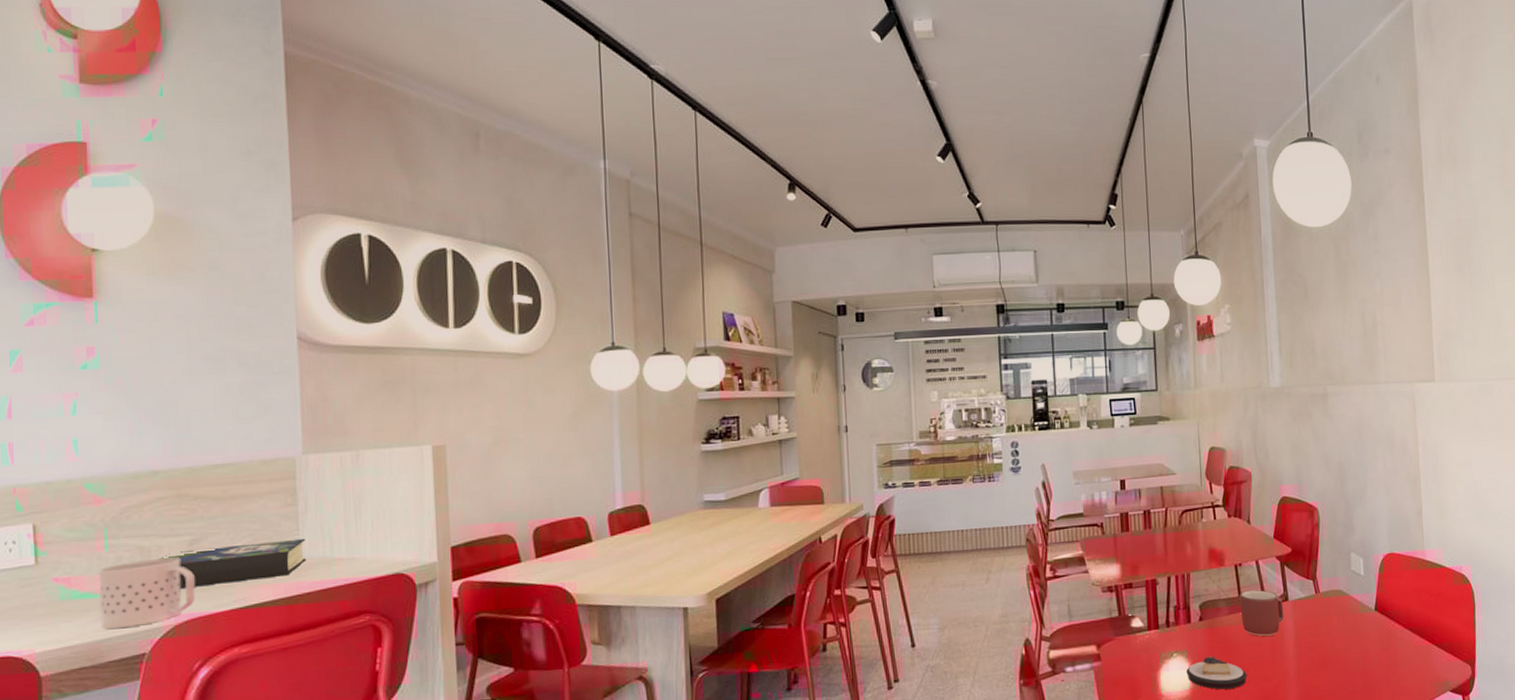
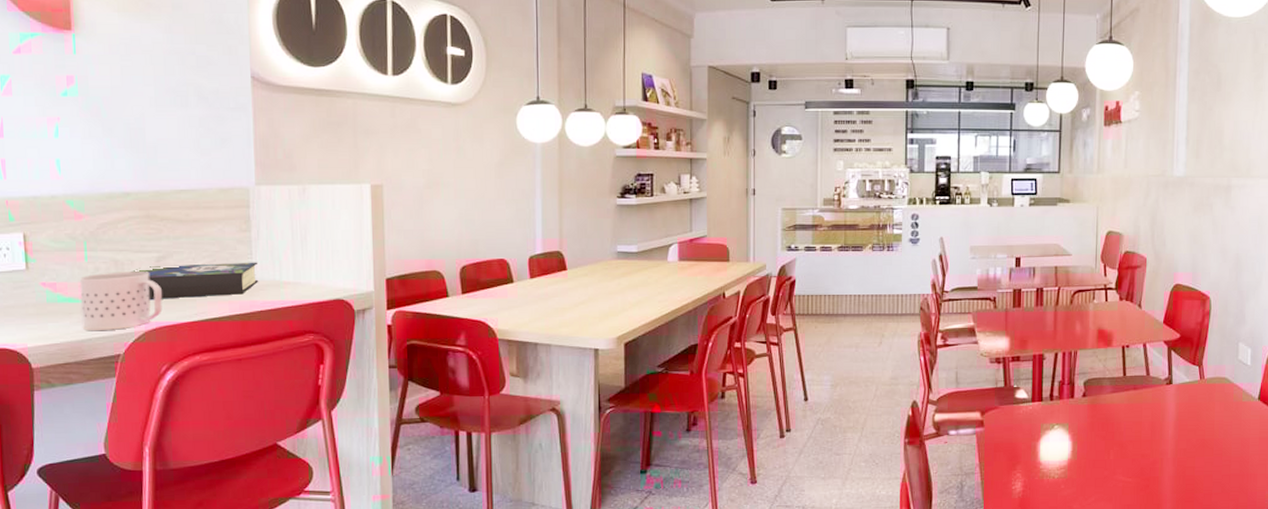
cake slice: present [1186,656,1247,690] -> none [1066,431,1125,463]
mug: present [1240,590,1284,637] -> none [1124,371,1167,417]

